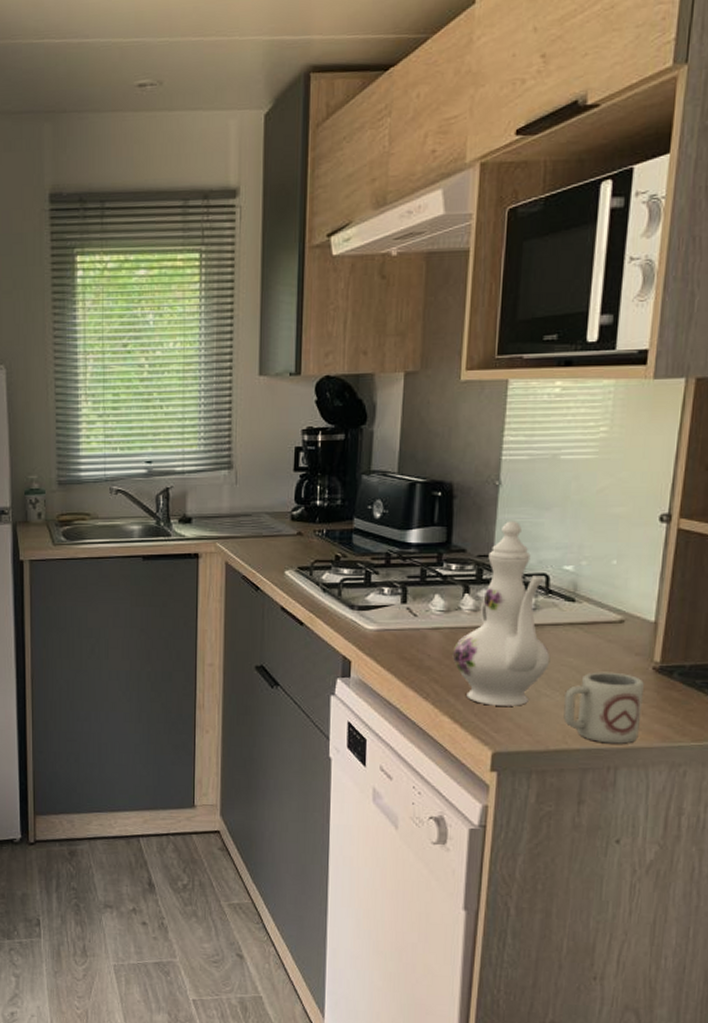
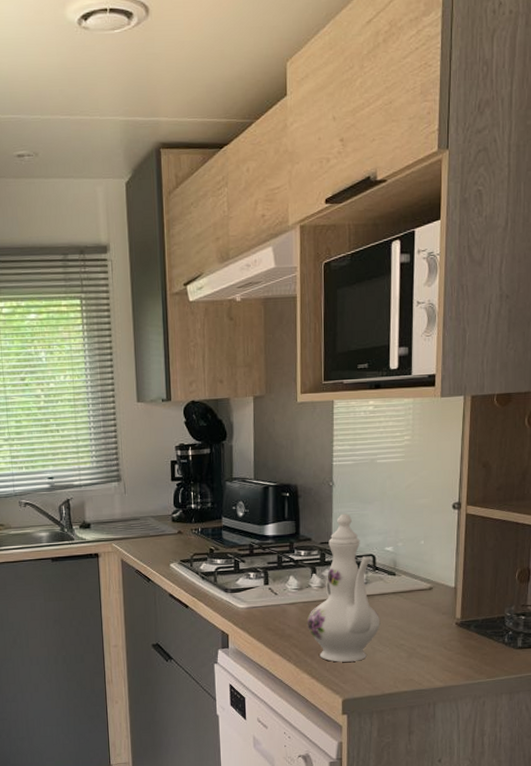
cup: present [563,672,645,744] -> none [393,628,451,685]

